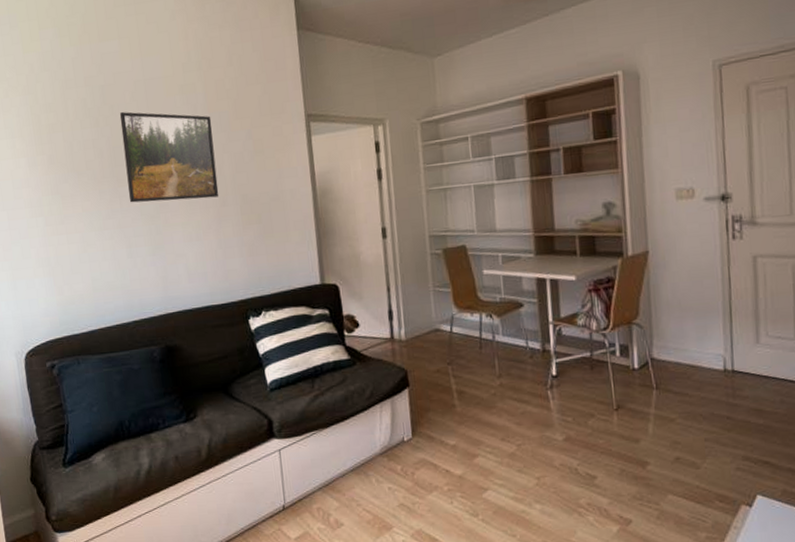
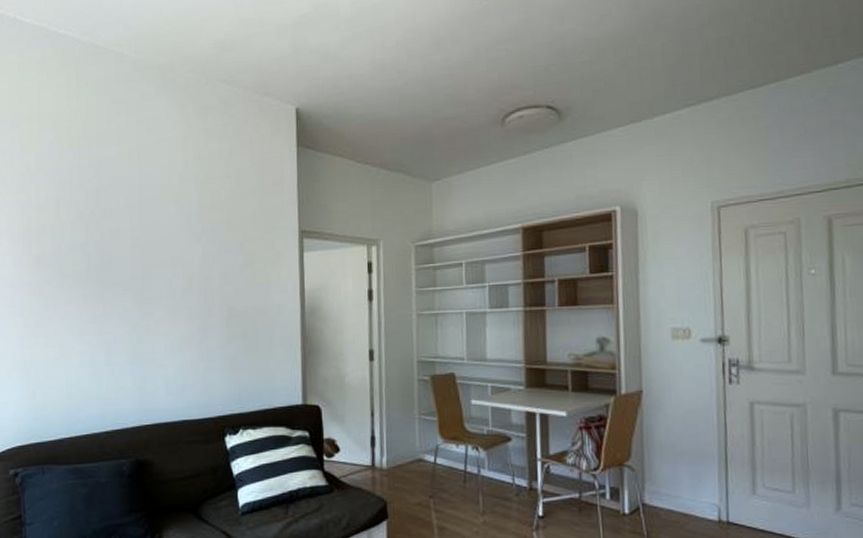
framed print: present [119,111,219,203] -> none [111,216,205,309]

